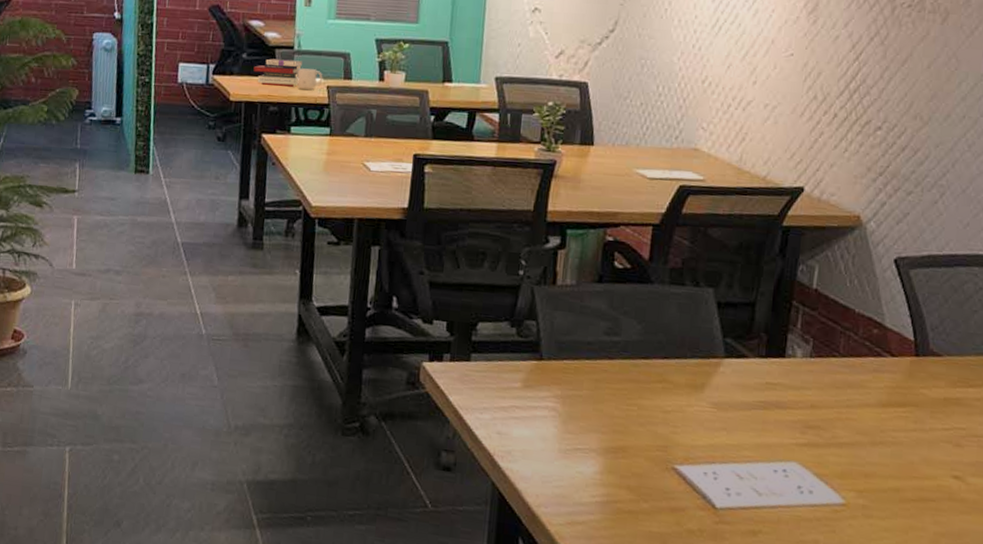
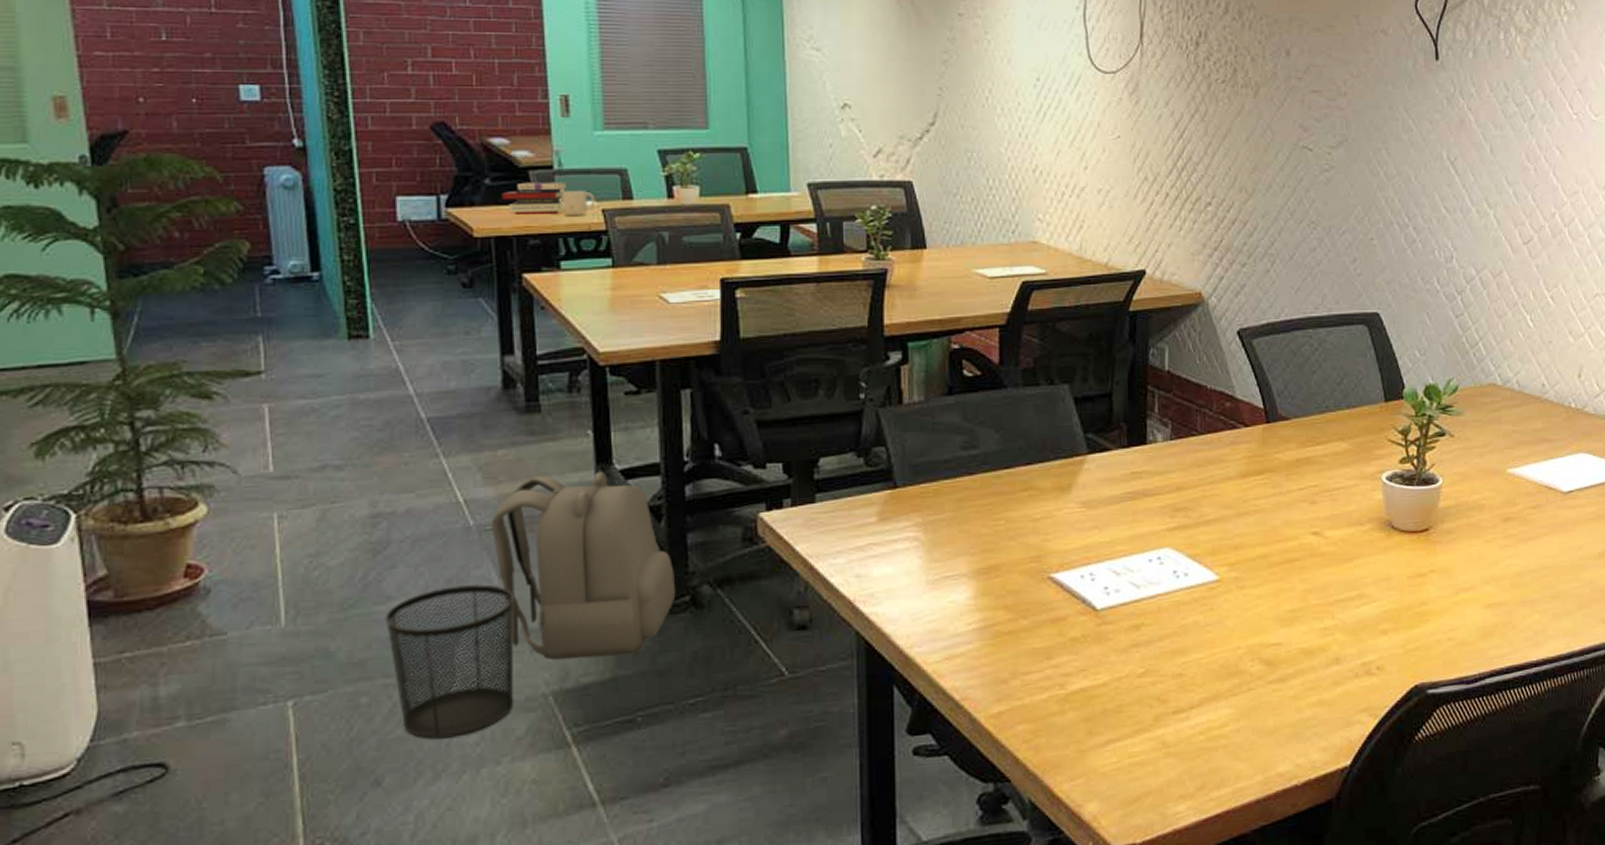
waste bin: none [136,380,228,501] -> present [384,583,515,739]
backpack: none [217,301,350,464] -> present [491,471,676,661]

